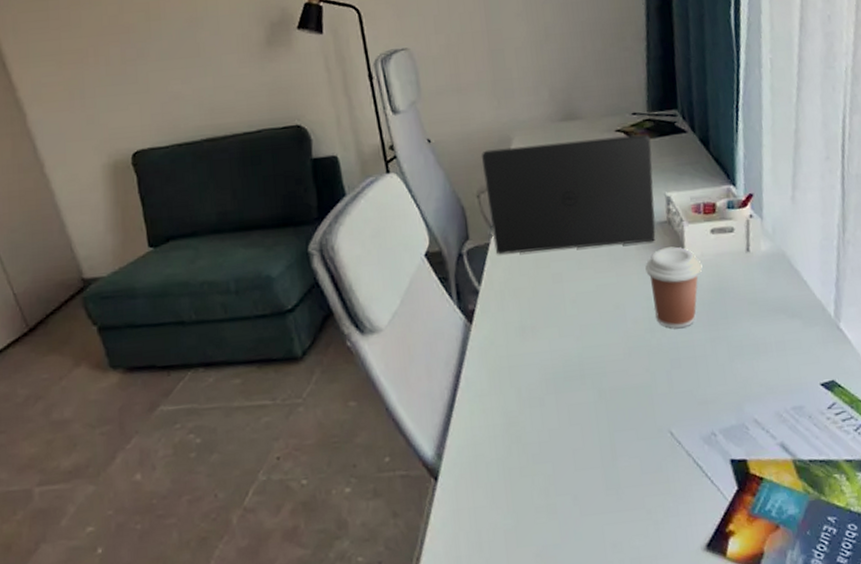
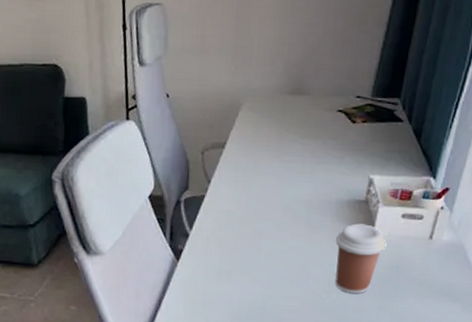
laptop: present [481,134,656,255] -> none [209,112,368,217]

